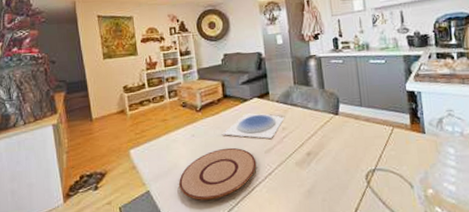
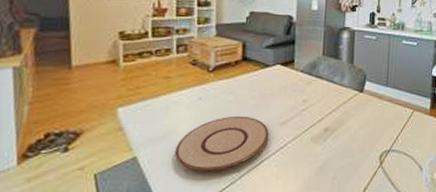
plate: present [222,113,284,139] -> none [235,80,306,110]

